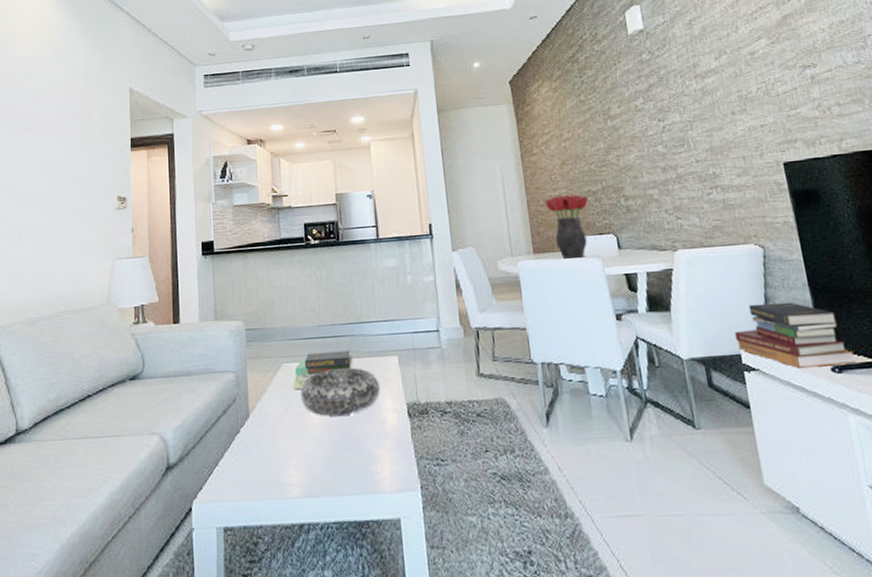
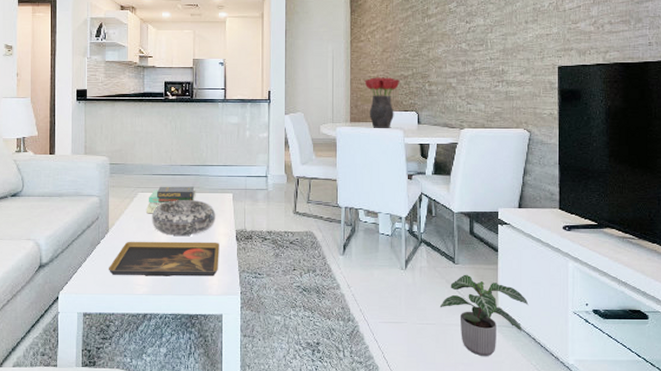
decorative tray: none [251,420,390,475] -> present [108,241,219,277]
potted plant: none [684,442,806,557] -> present [439,274,529,356]
books: present [734,302,856,368] -> none [496,175,582,225]

